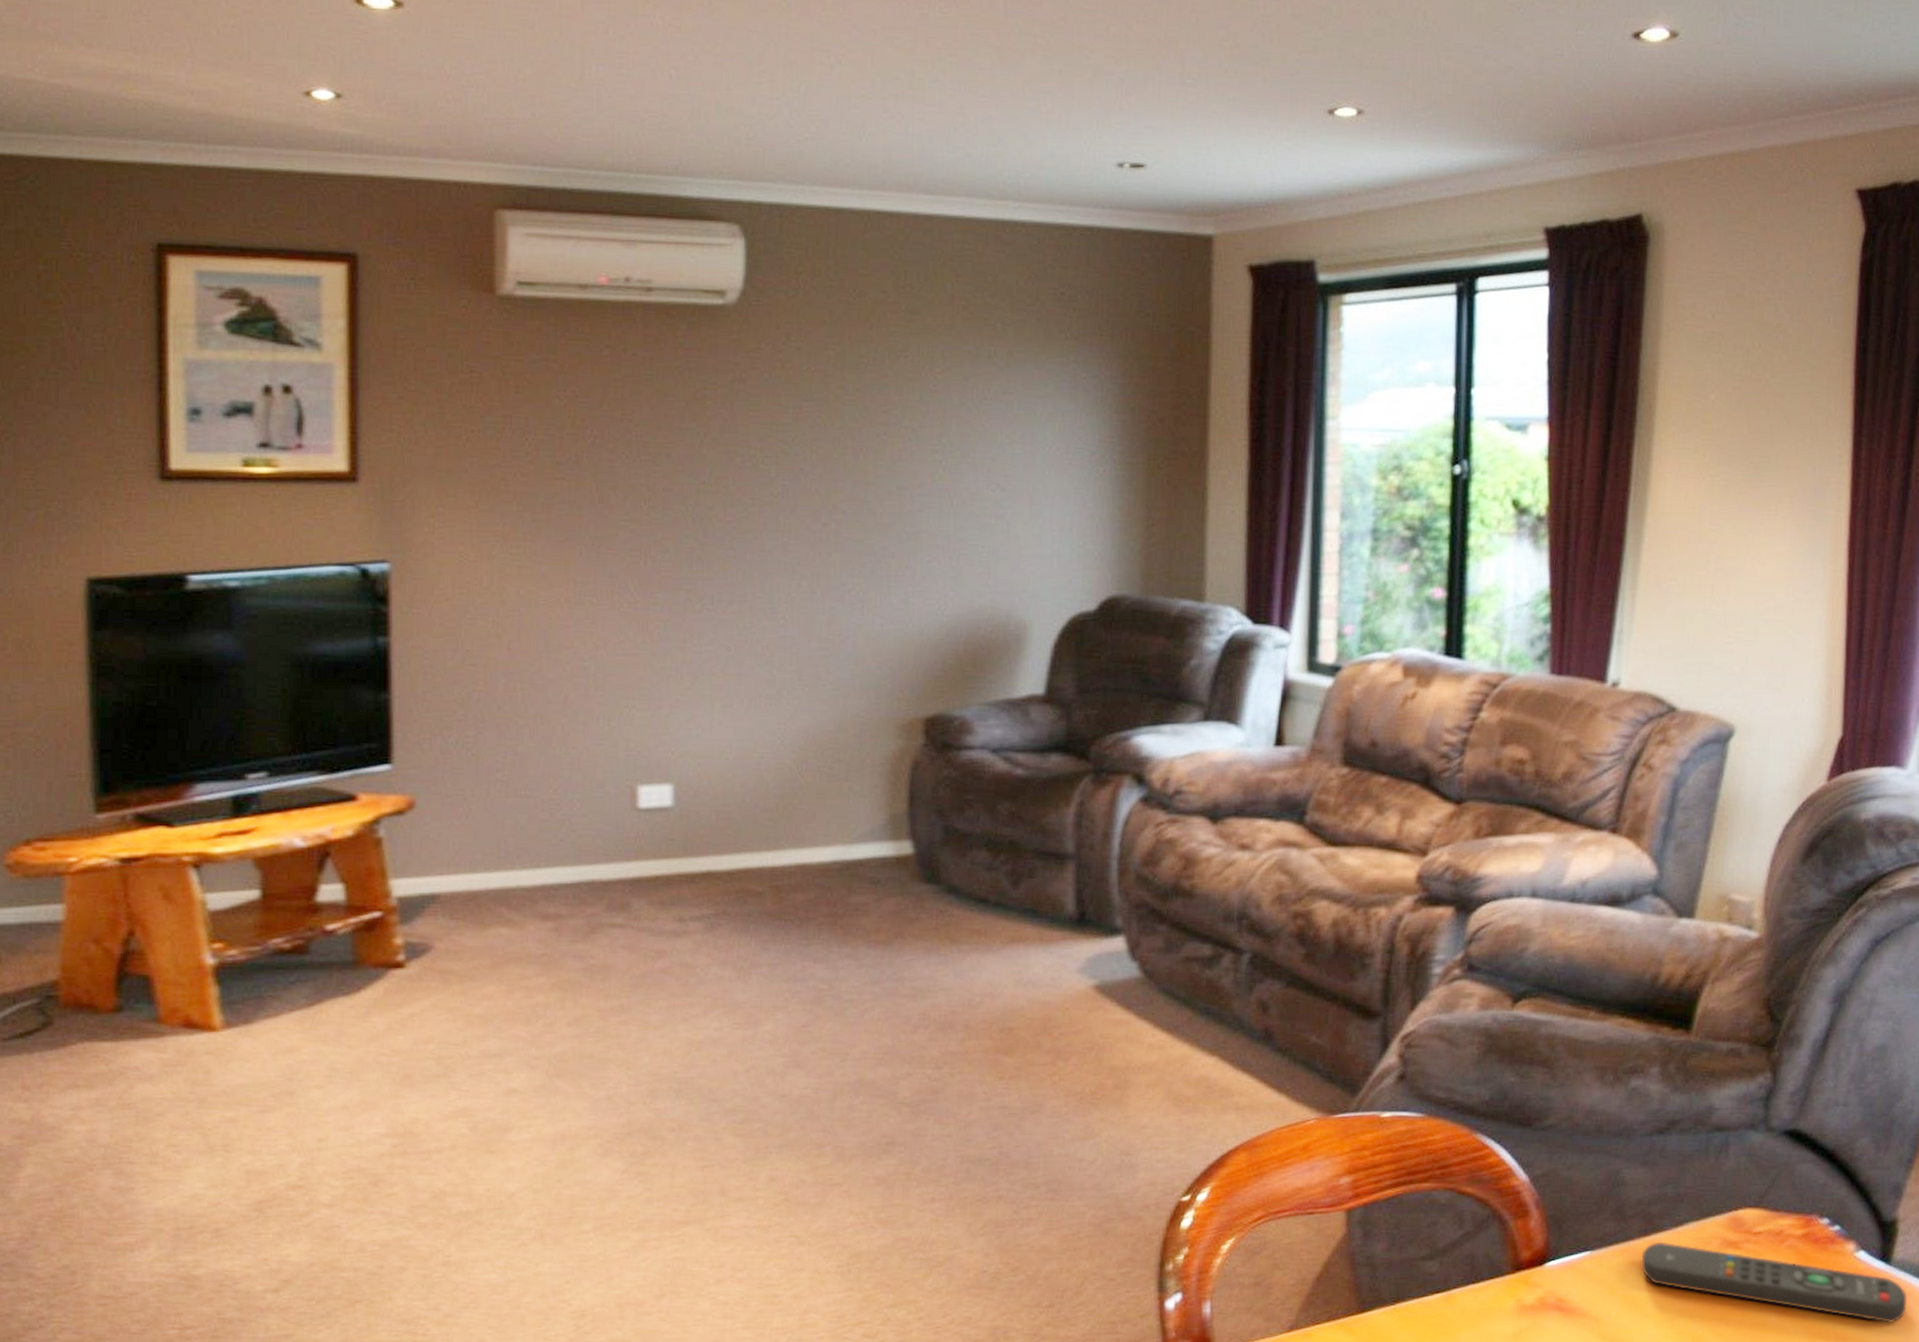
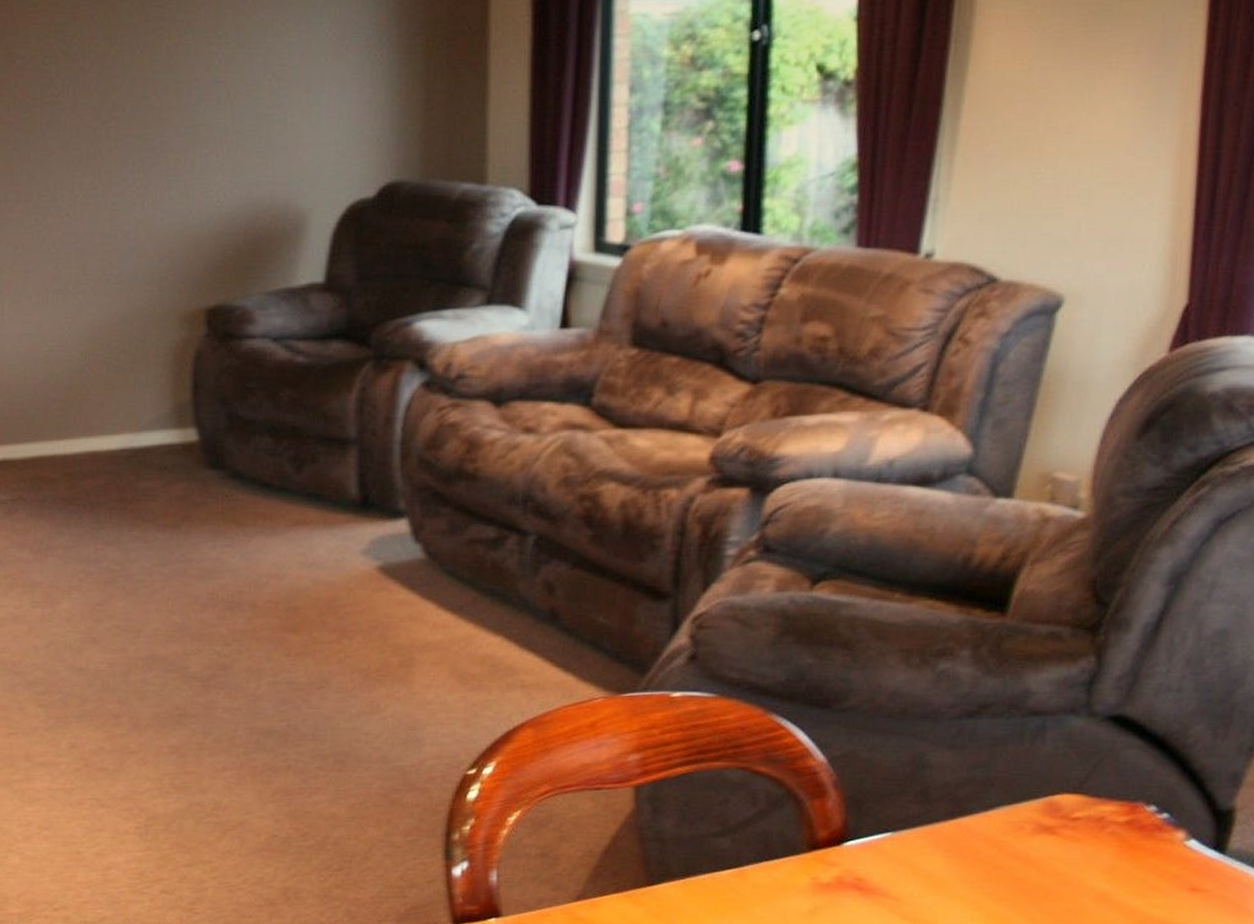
remote control: present [1641,1241,1907,1324] -> none [946,825,1243,914]

